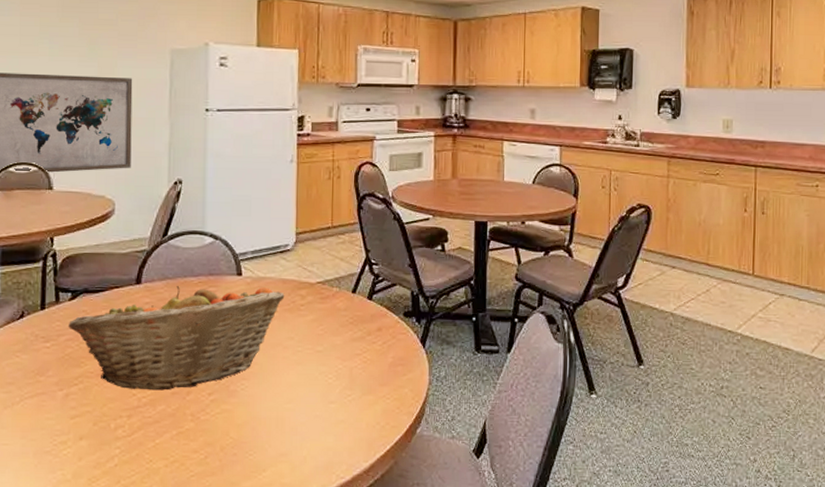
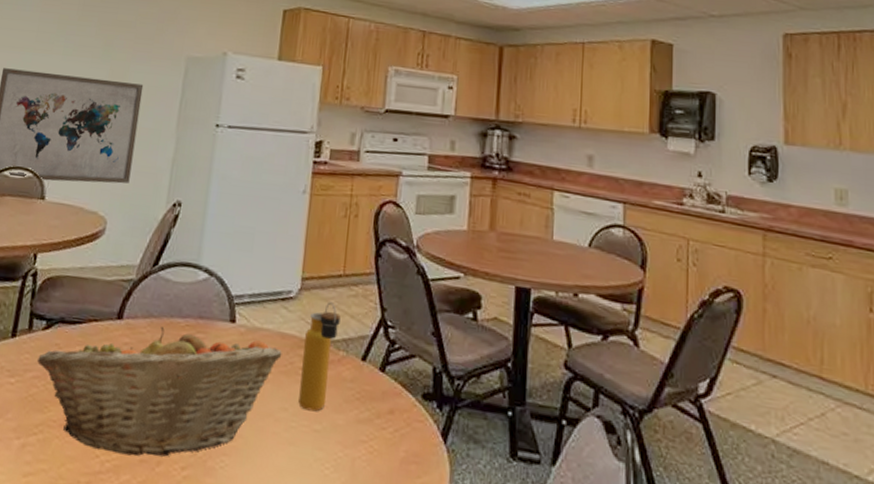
water bottle: none [302,250,332,337] -> present [298,302,341,412]

